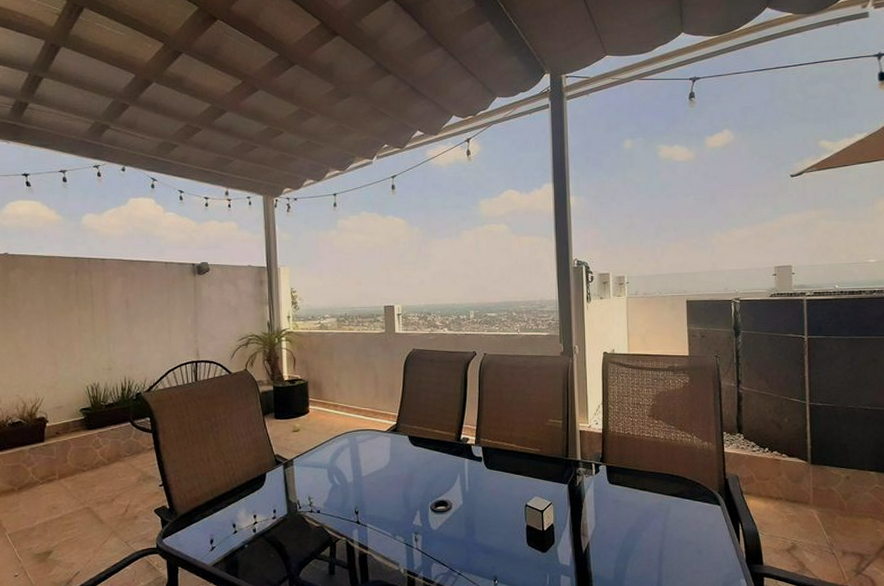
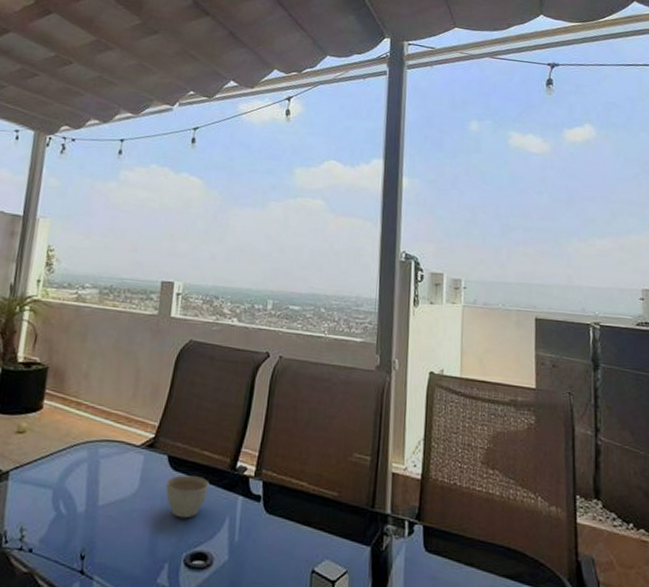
planter bowl: none [409,448,442,479] -> present [165,475,209,519]

